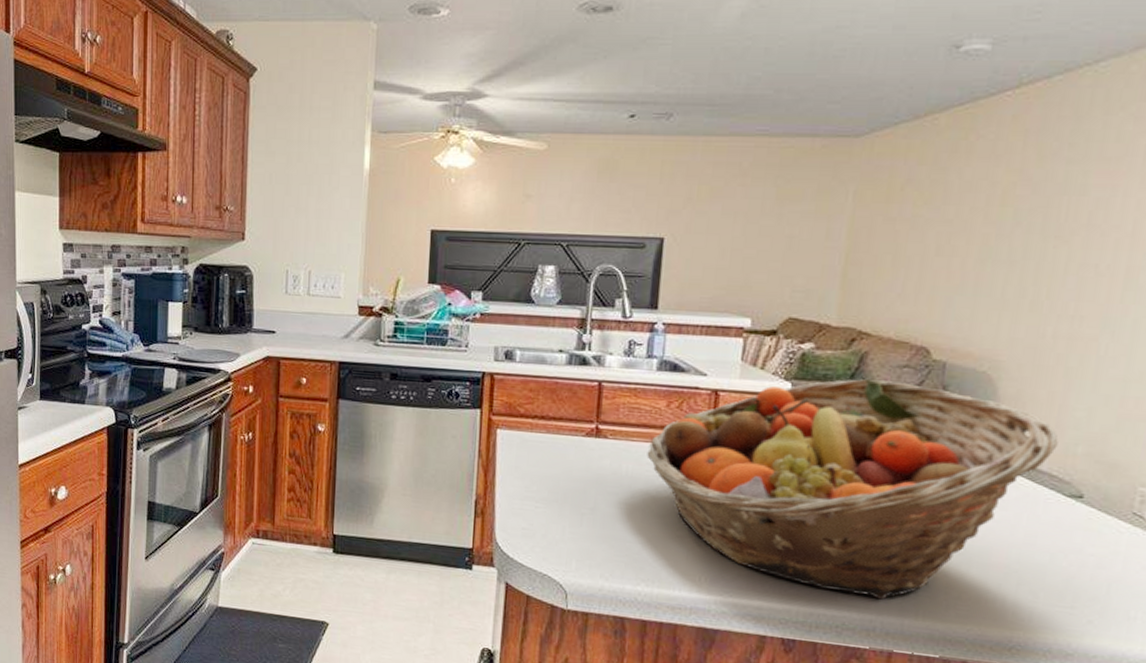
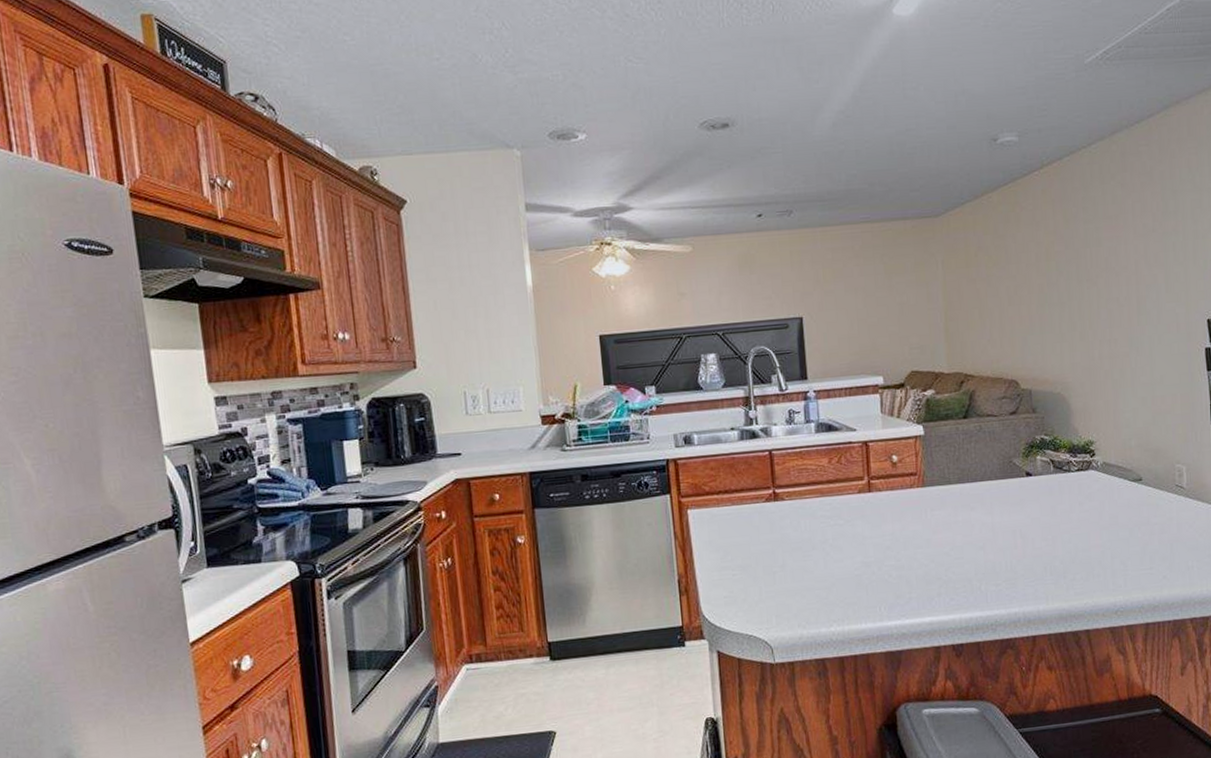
fruit basket: present [647,378,1058,600] -> none [819,411,1118,595]

